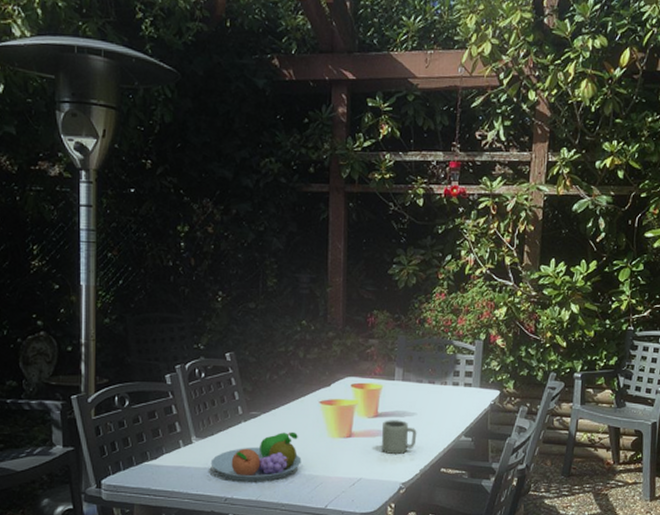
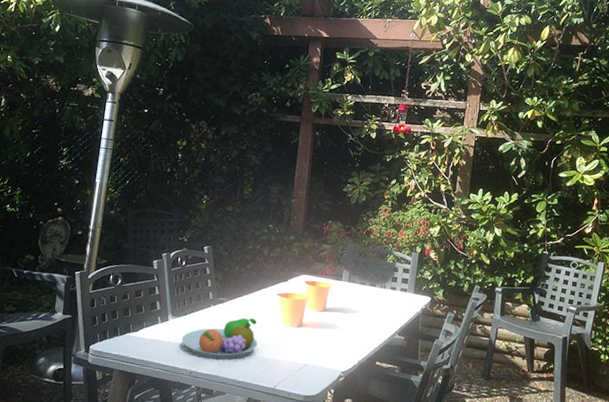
cup: present [382,420,417,455] -> none [327,314,358,347]

